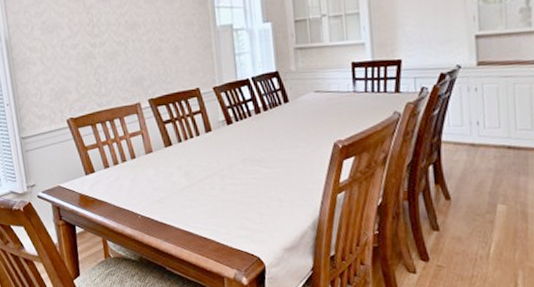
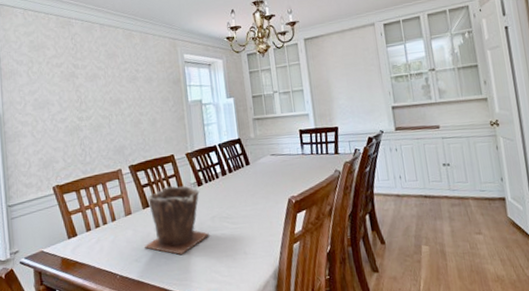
plant pot: none [167,123,241,198] -> present [145,185,210,255]

